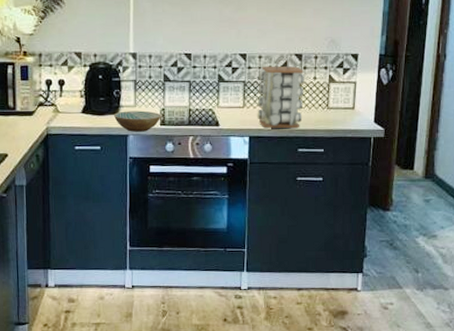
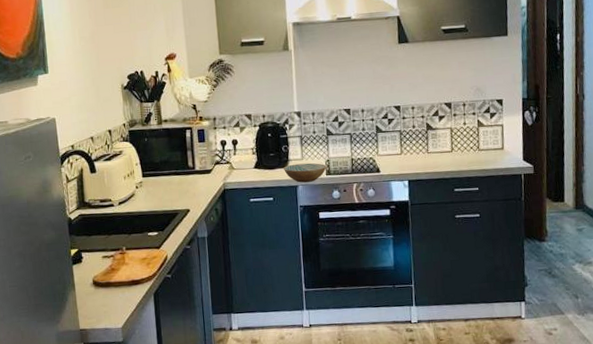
spice rack: present [257,57,305,129] -> none [413,106,456,172]

